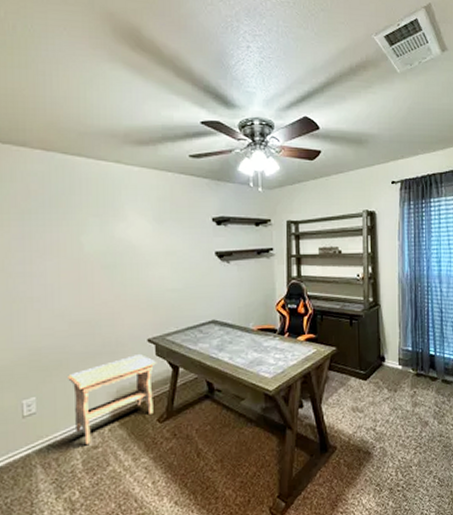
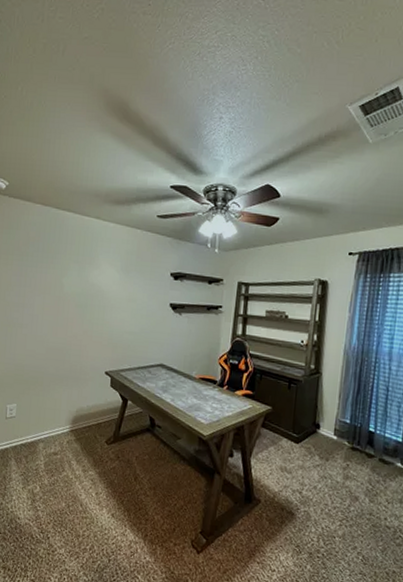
footstool: present [68,354,157,444] -> none [41,383,111,450]

